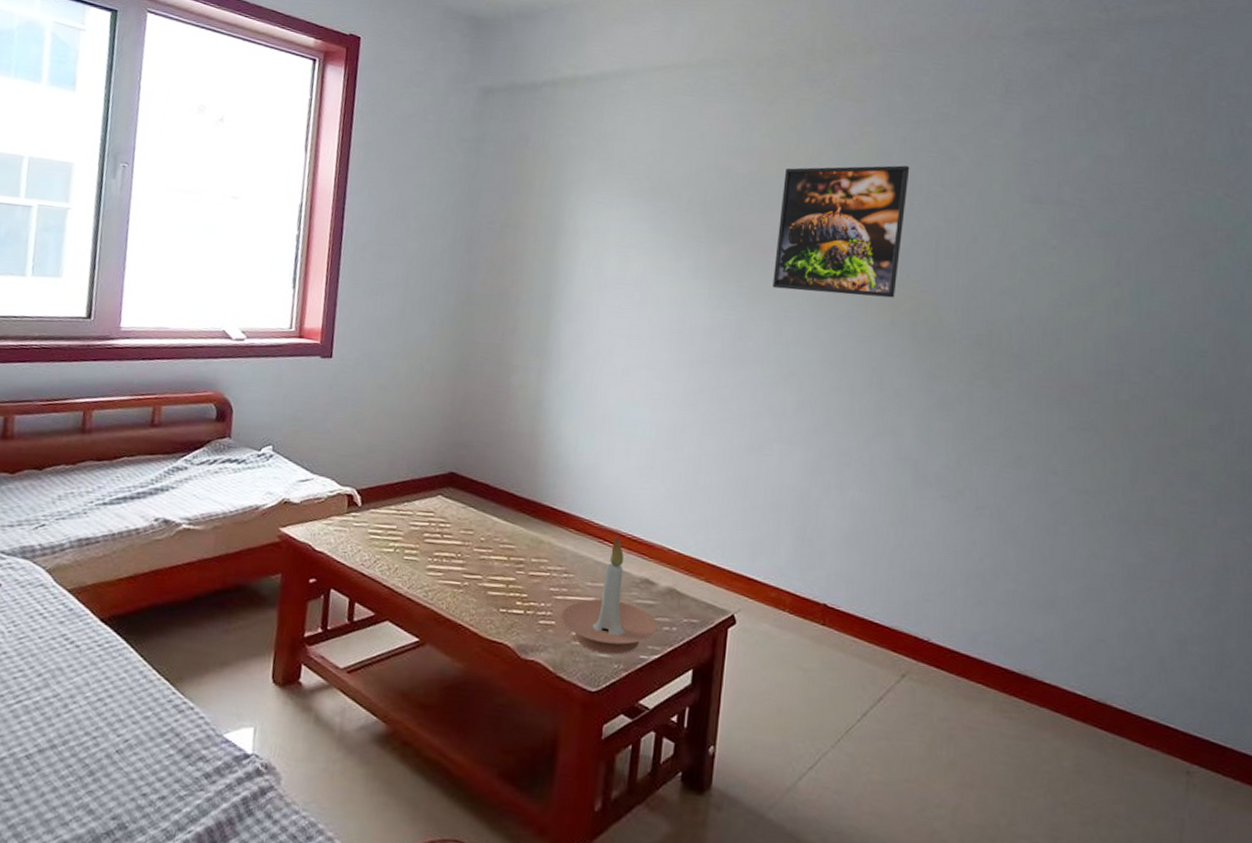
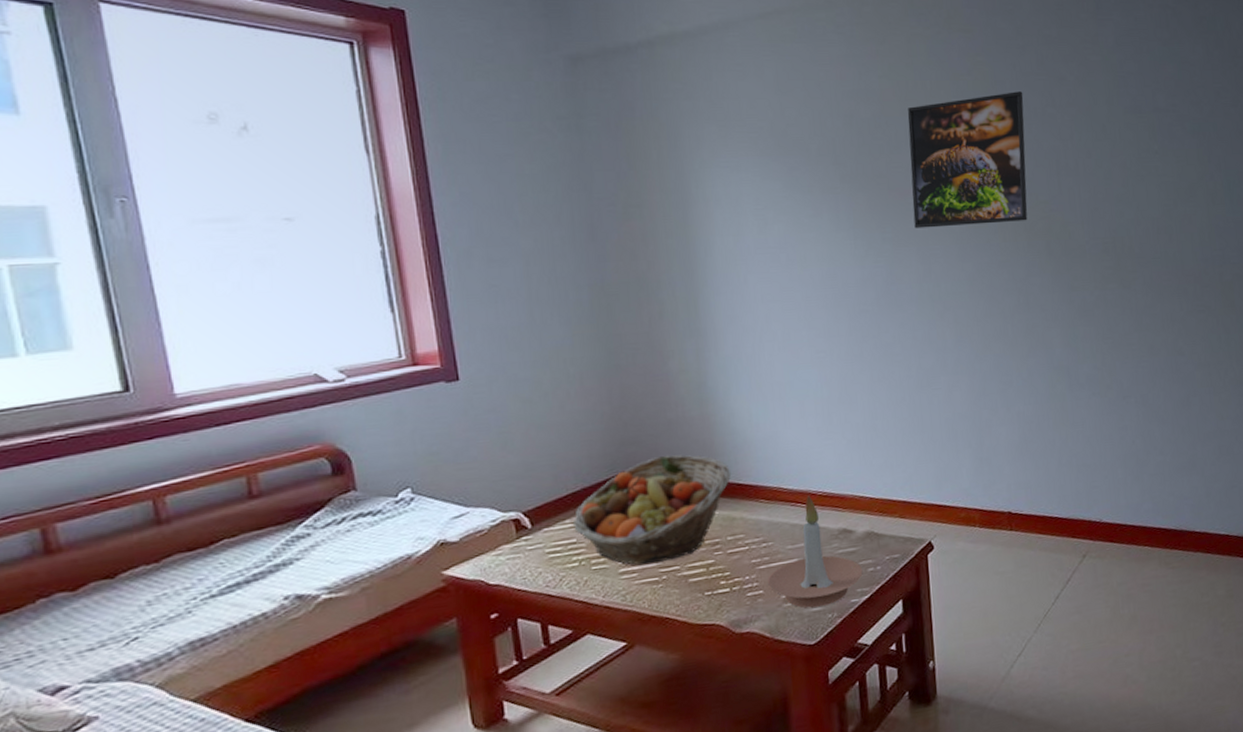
fruit basket: none [396,464,547,568] -> present [573,455,731,565]

